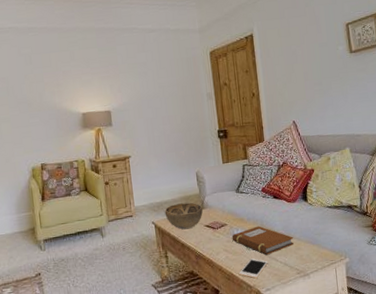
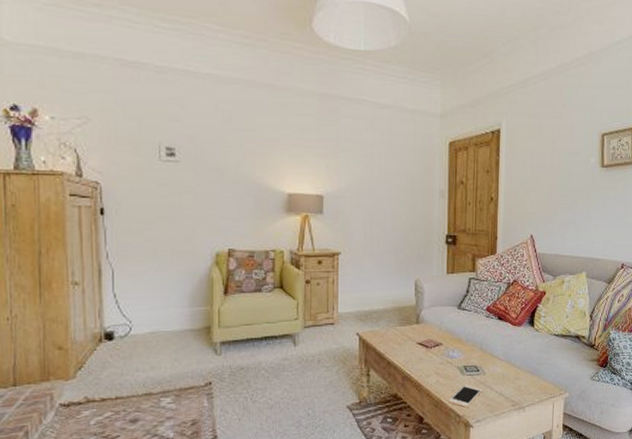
decorative bowl: present [164,202,203,230] -> none [373,314,417,345]
notebook: present [232,226,295,255] -> none [446,349,514,383]

